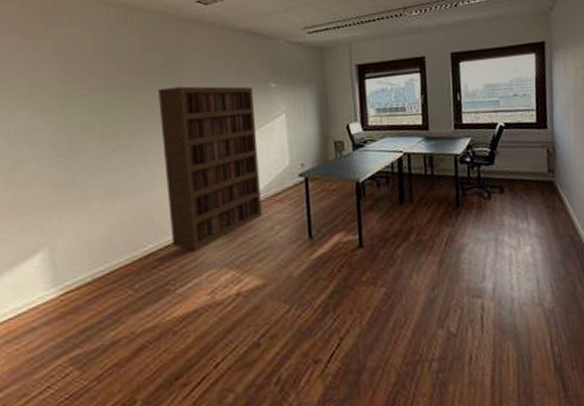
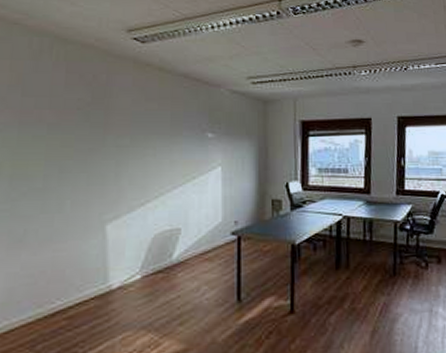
bookcase: present [159,86,262,252] -> none [81,129,189,311]

